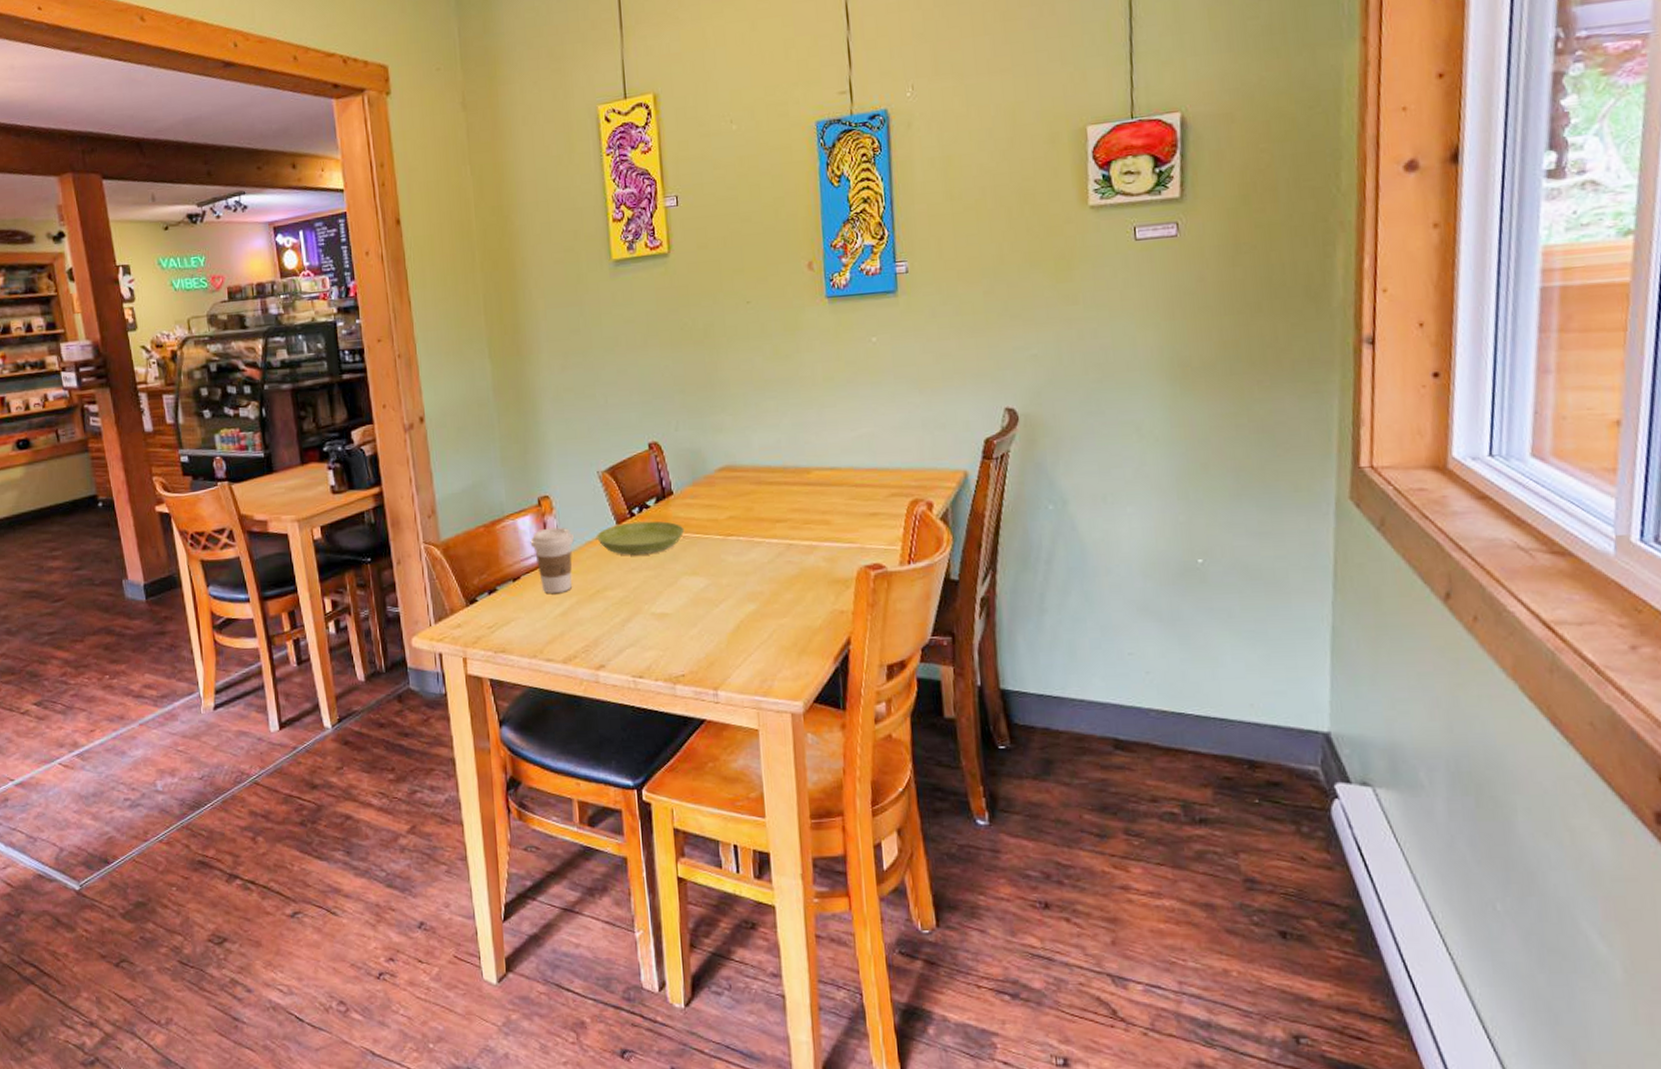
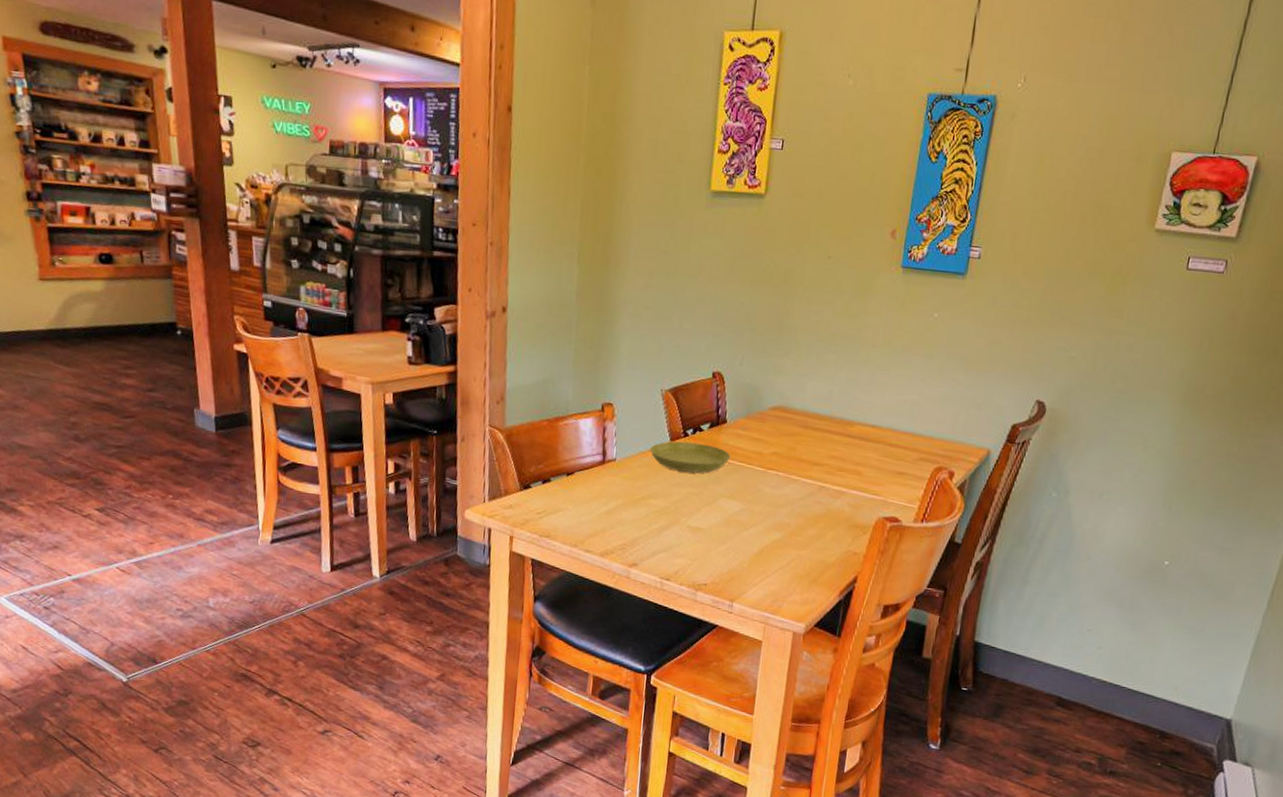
coffee cup: present [530,527,575,593] -> none [588,432,630,494]

